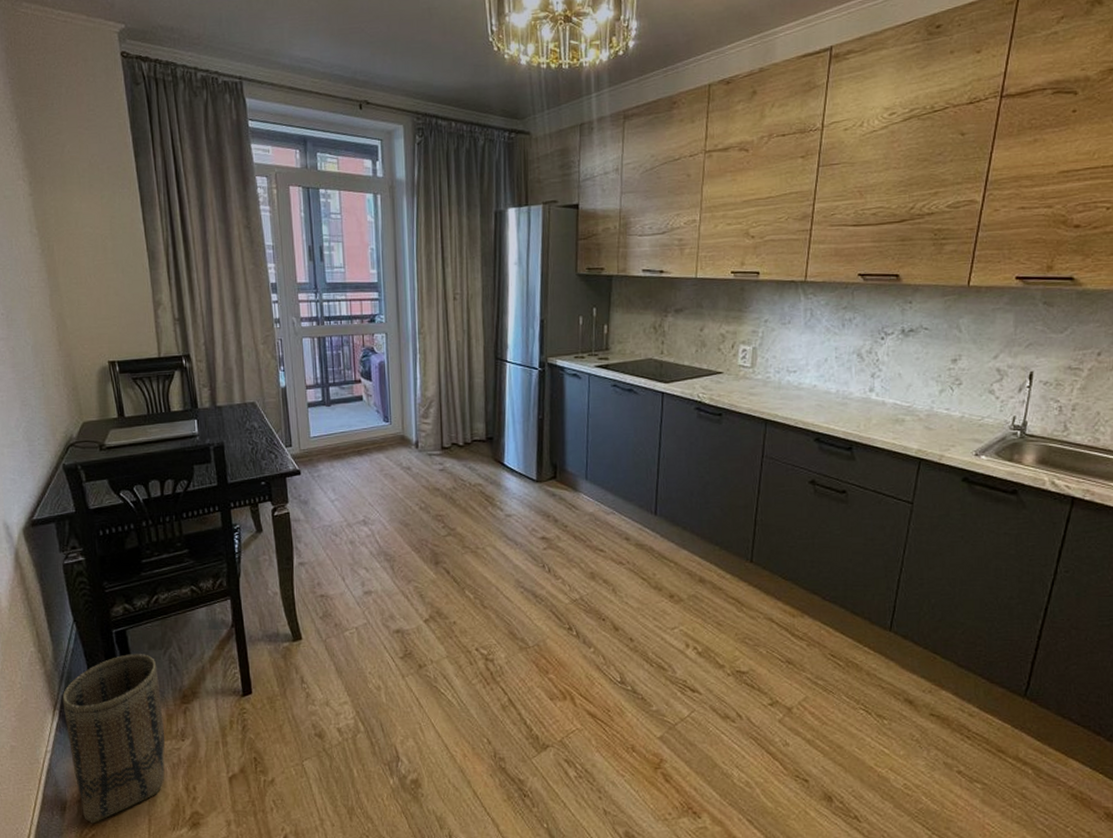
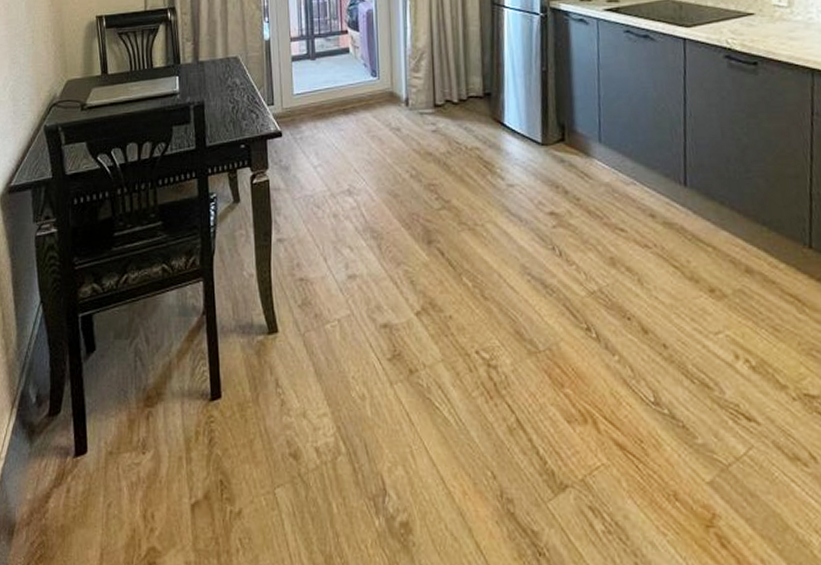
basket: present [62,654,165,824] -> none [21,343,125,555]

